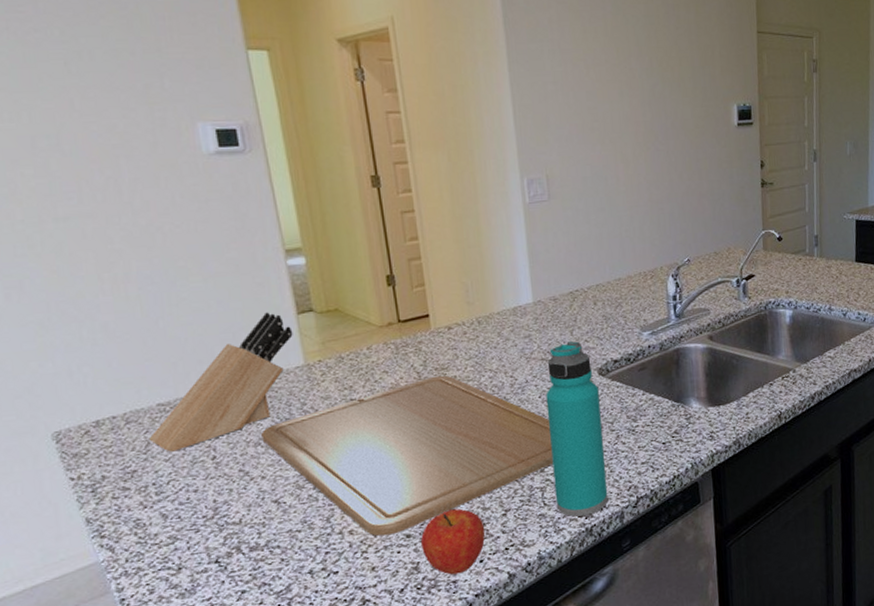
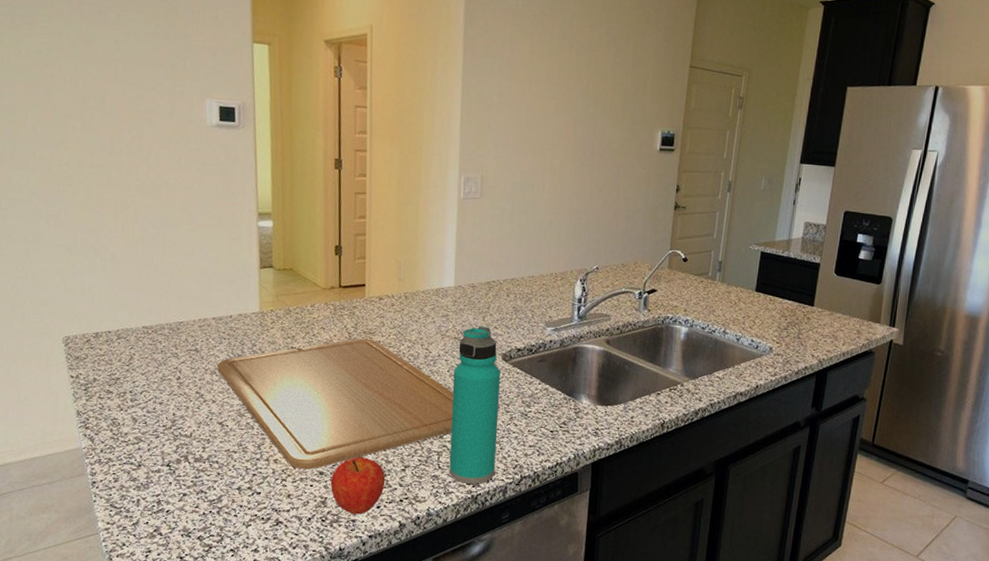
knife block: present [149,312,293,452] -> none [132,263,254,368]

